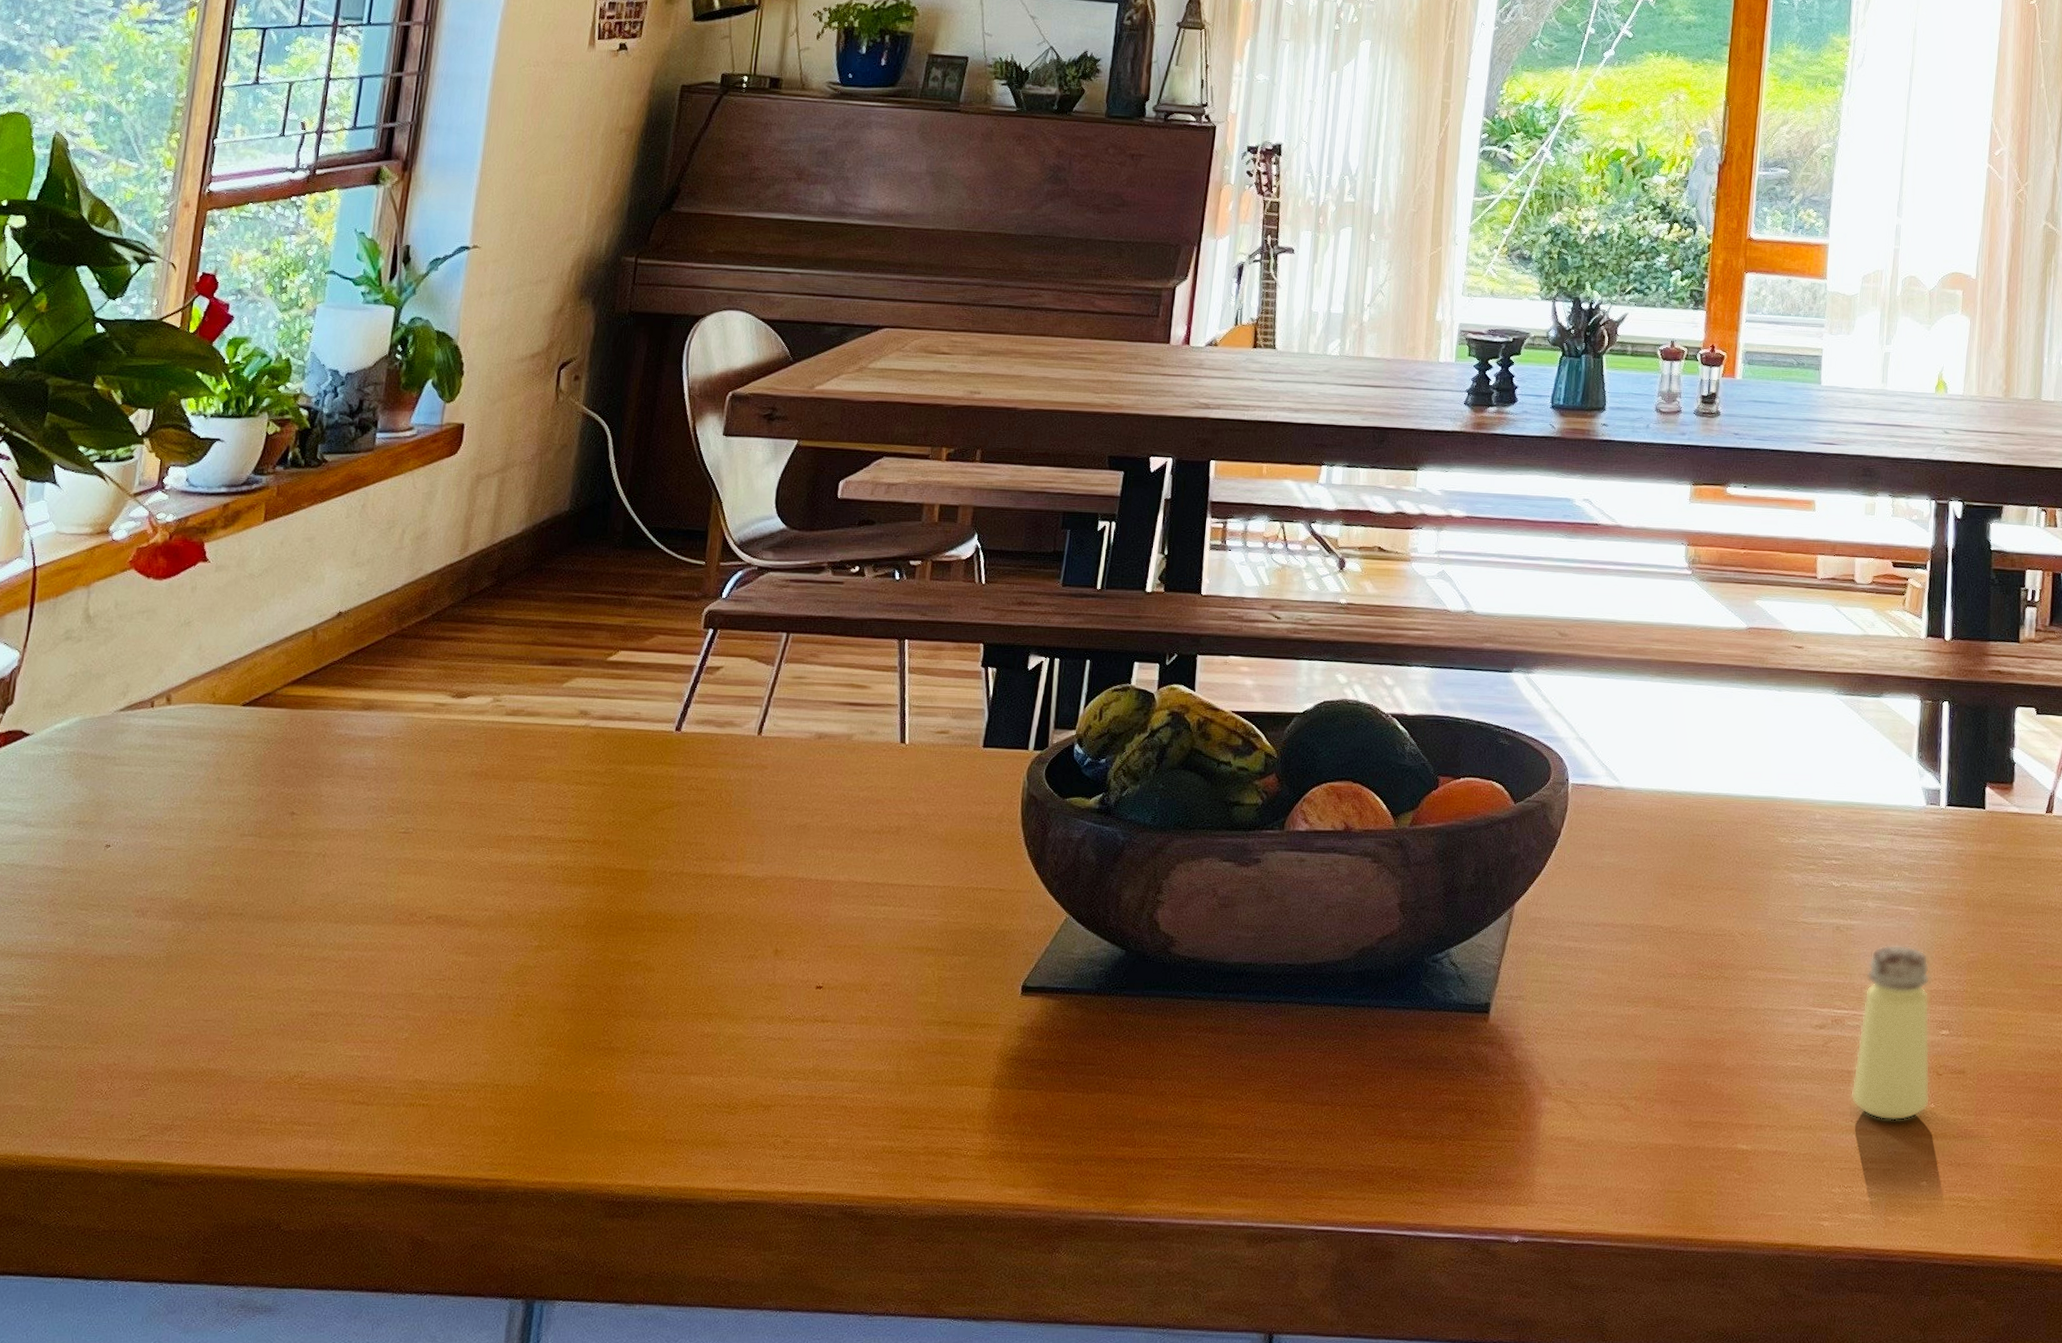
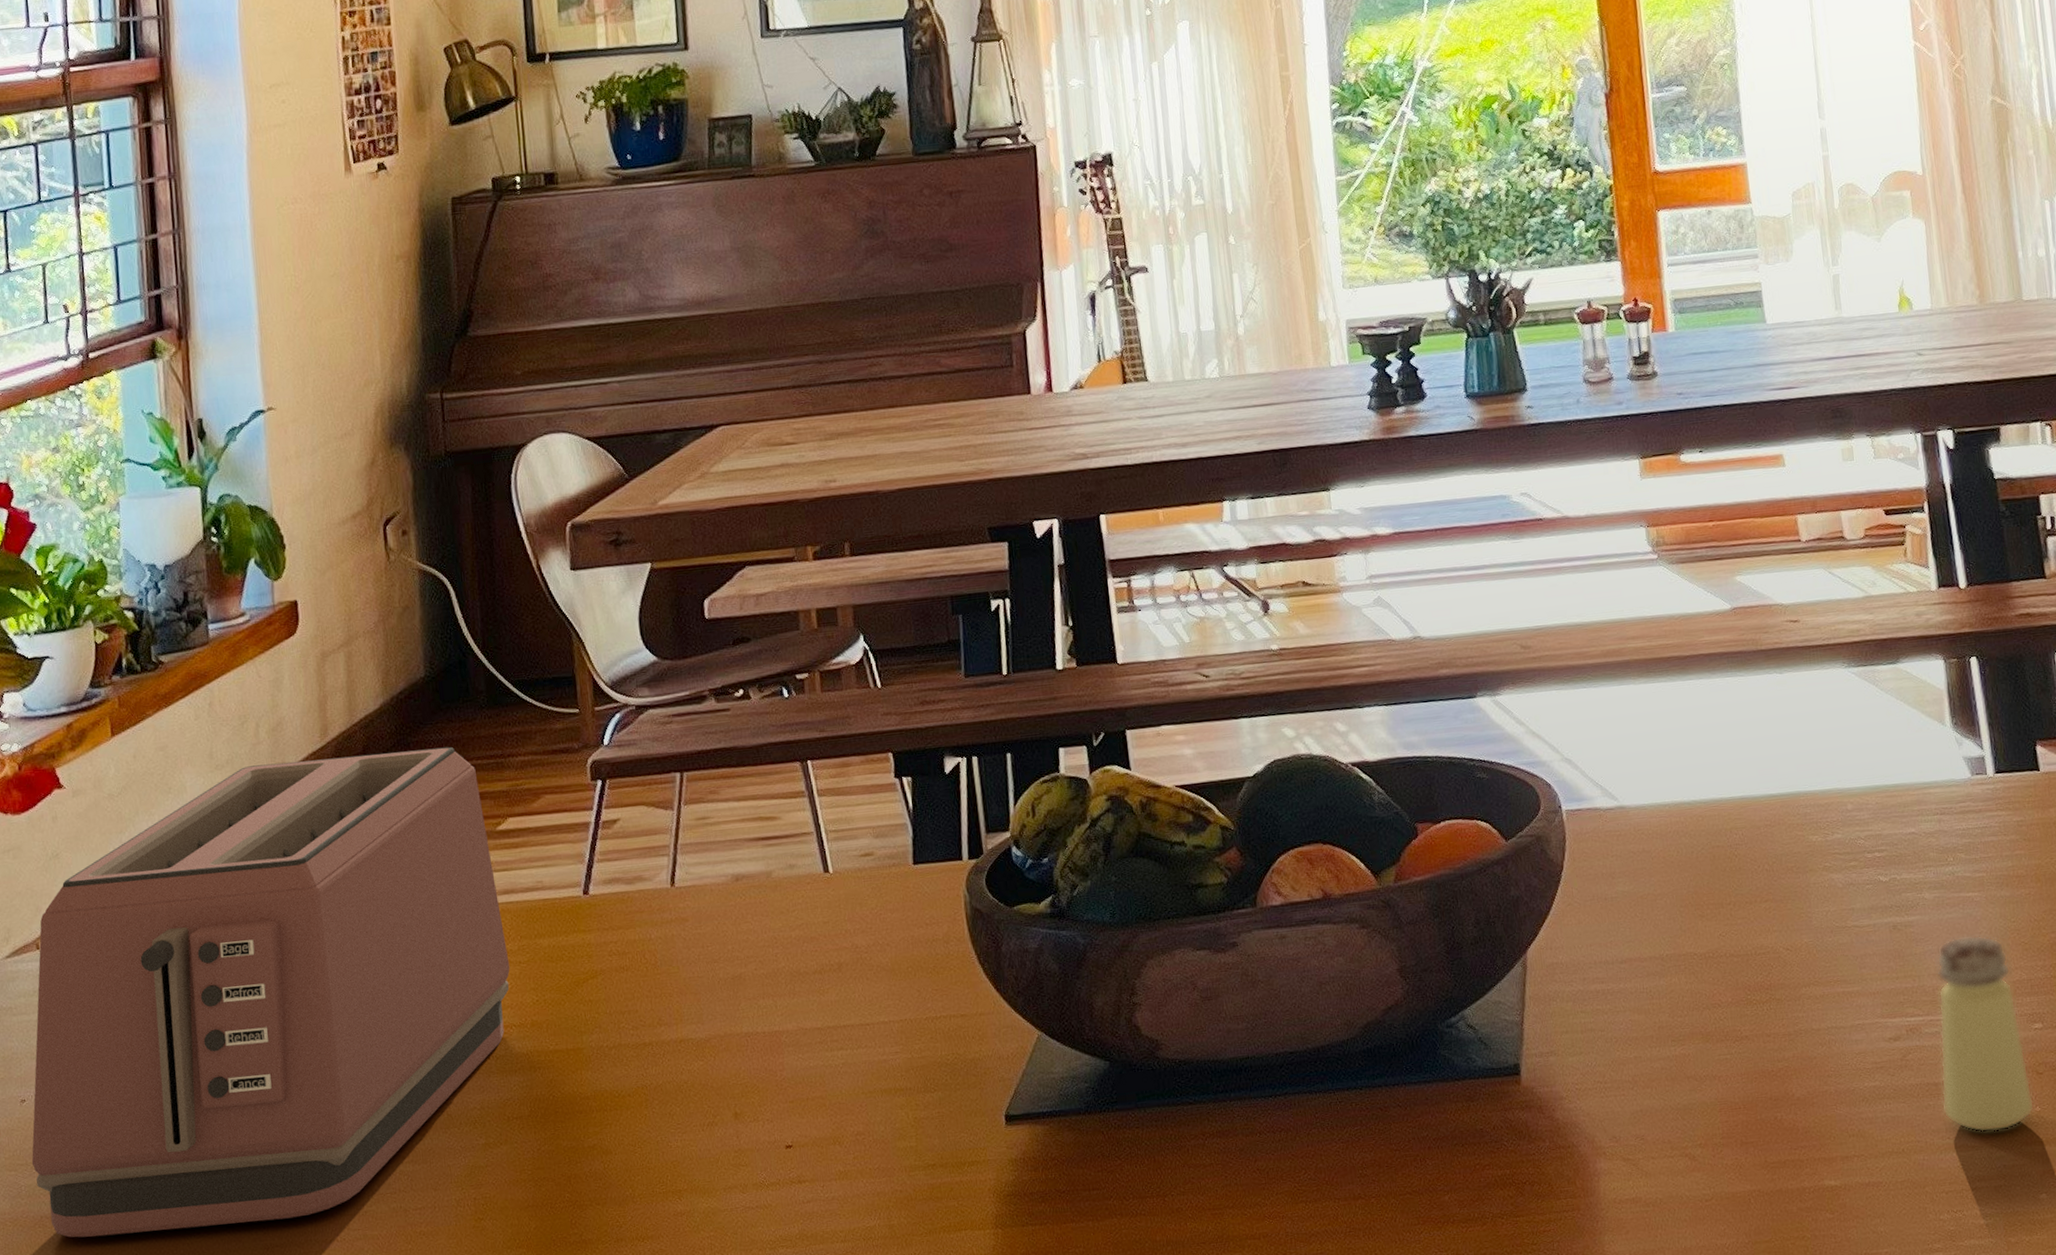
toaster: none [103,568,599,990] -> present [31,746,510,1238]

